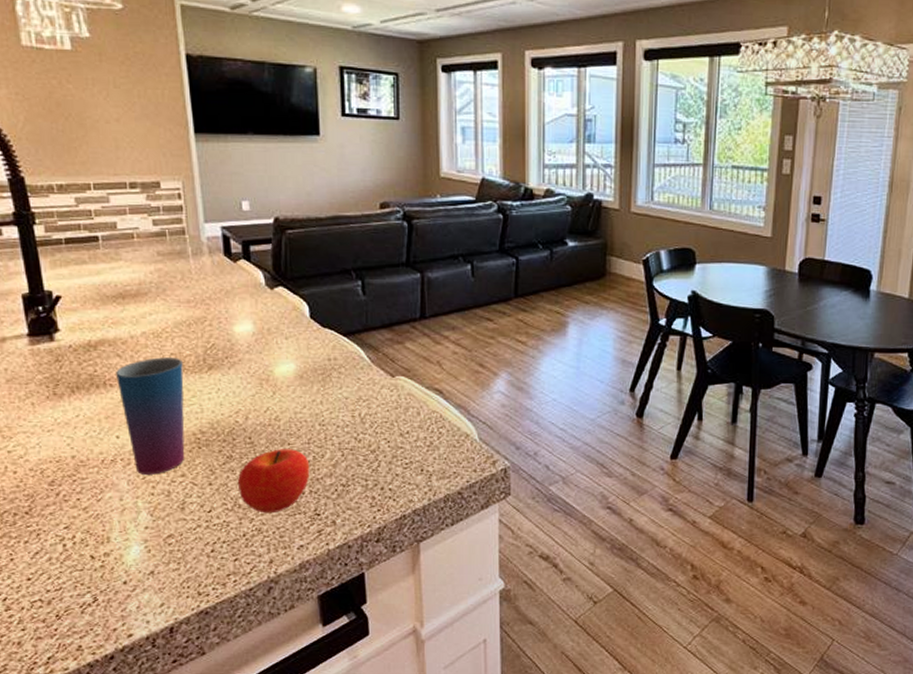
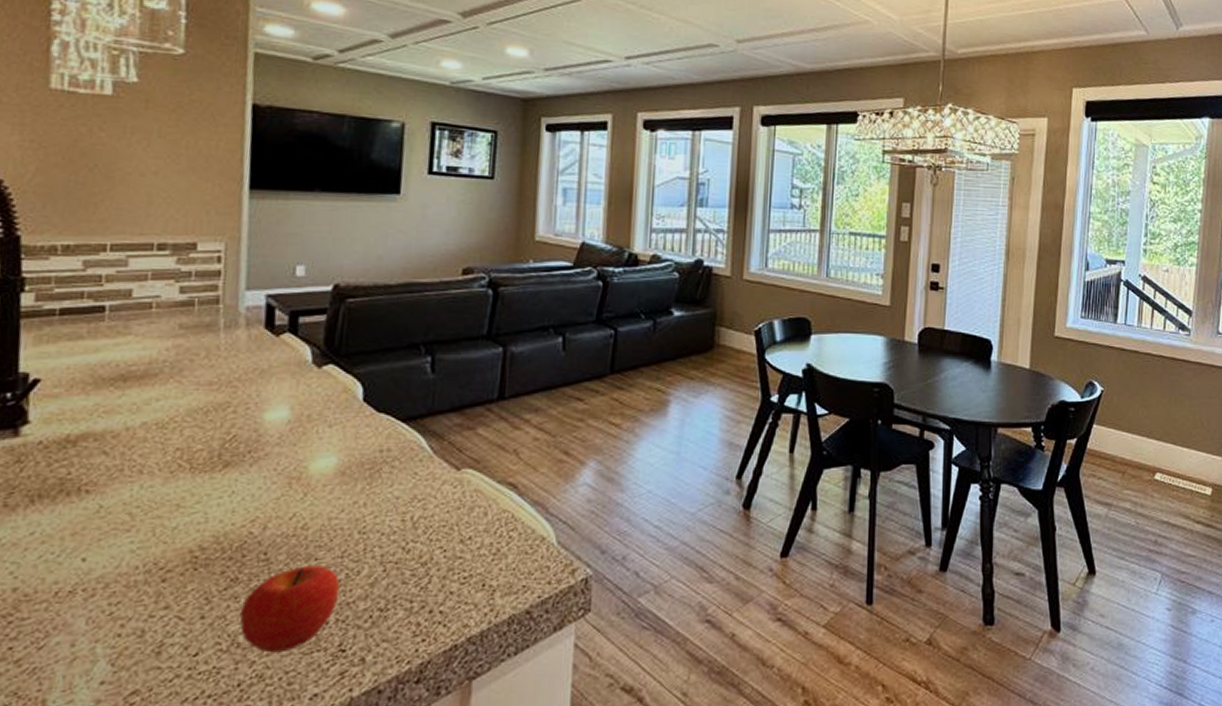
cup: present [116,357,185,475] -> none [96,454,191,609]

